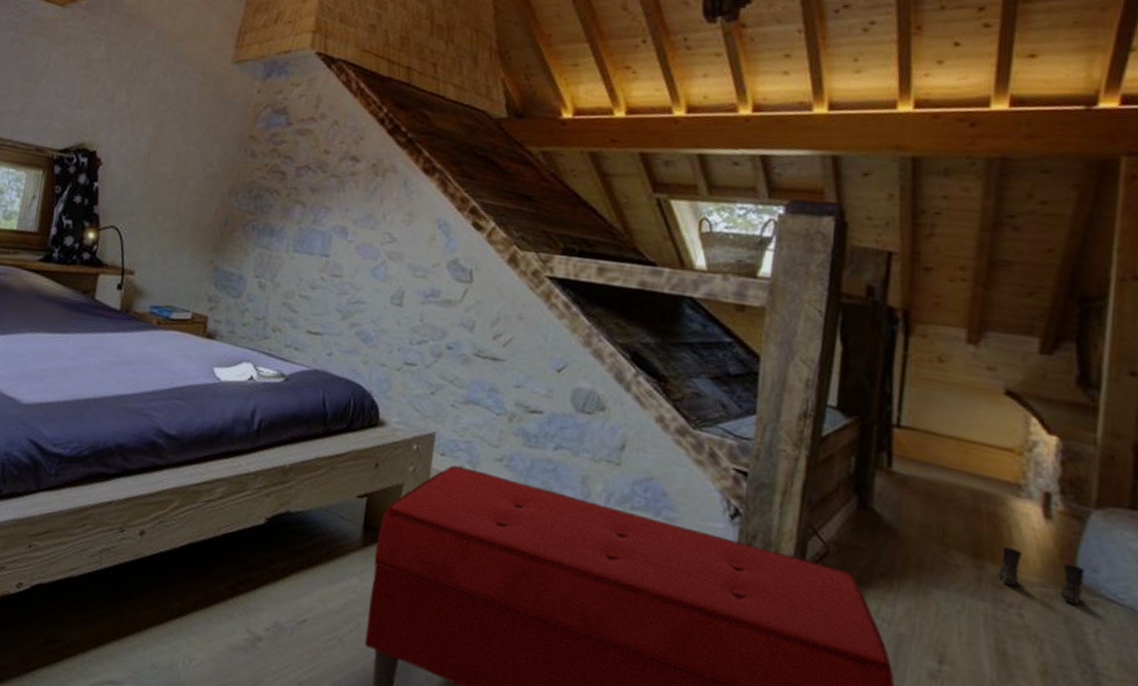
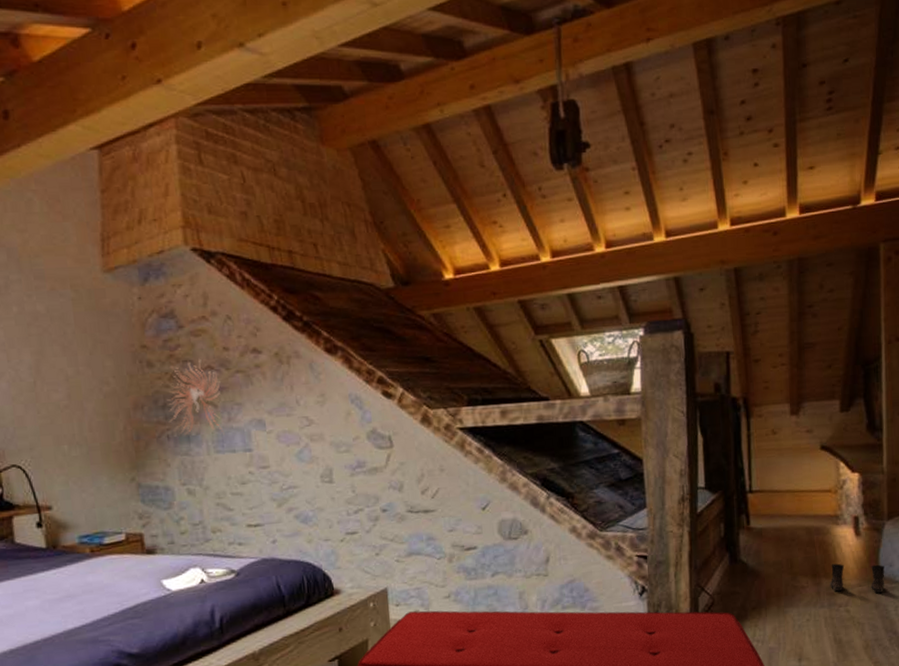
wall sculpture: none [257,157,314,235] -> present [166,358,224,435]

